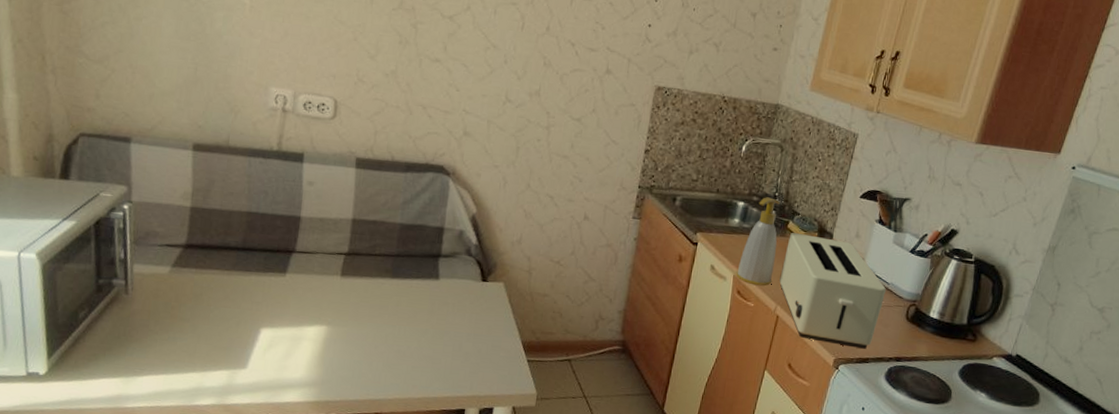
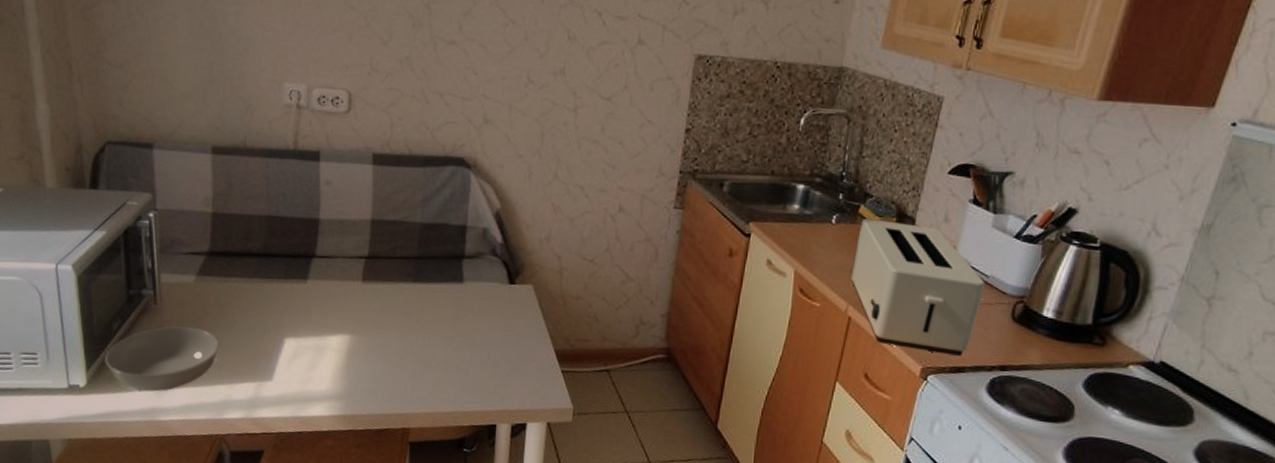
bowl: none [68,315,193,379] -> present [105,326,220,392]
soap bottle: present [735,197,781,287] -> none [797,177,850,283]

